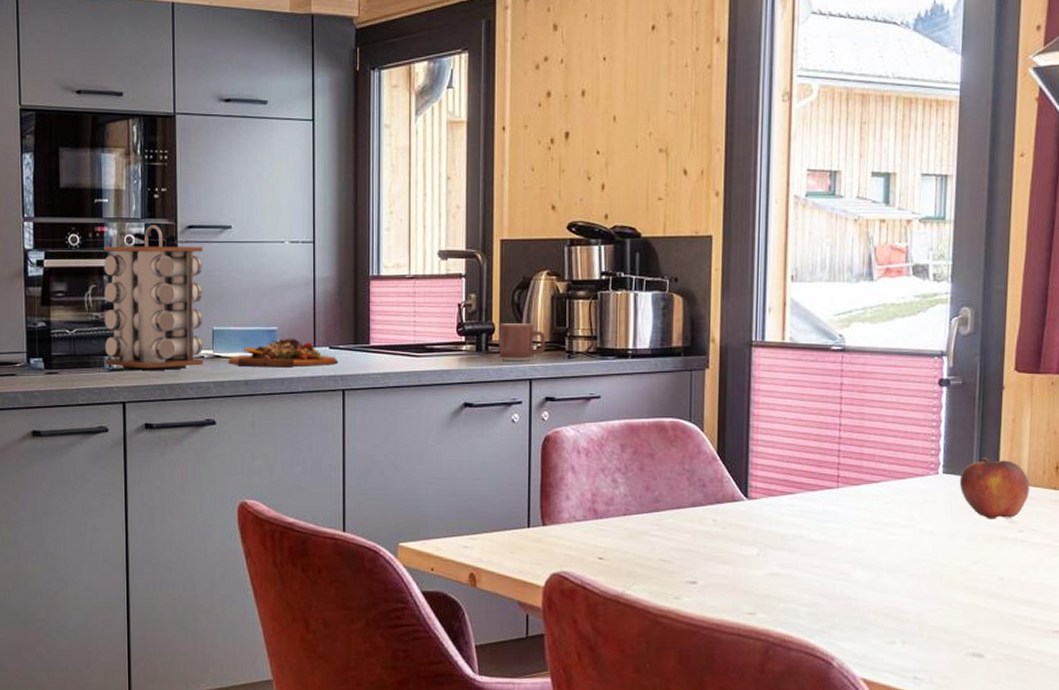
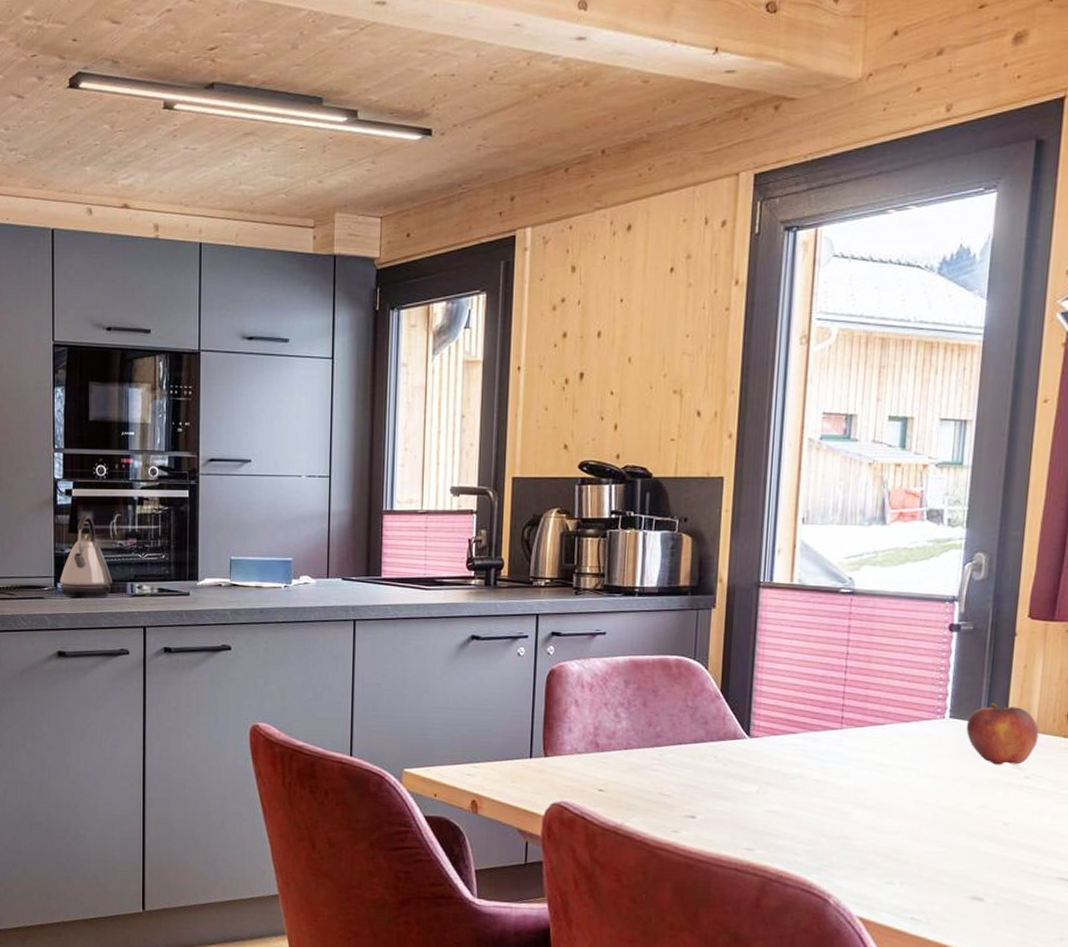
kettle: none [32,285,89,374] -> present [59,514,113,598]
spice rack: present [103,225,204,370] -> none [128,458,223,597]
cutting board: present [228,338,339,368] -> none [244,569,351,598]
mug: present [499,323,546,362] -> none [507,559,554,597]

